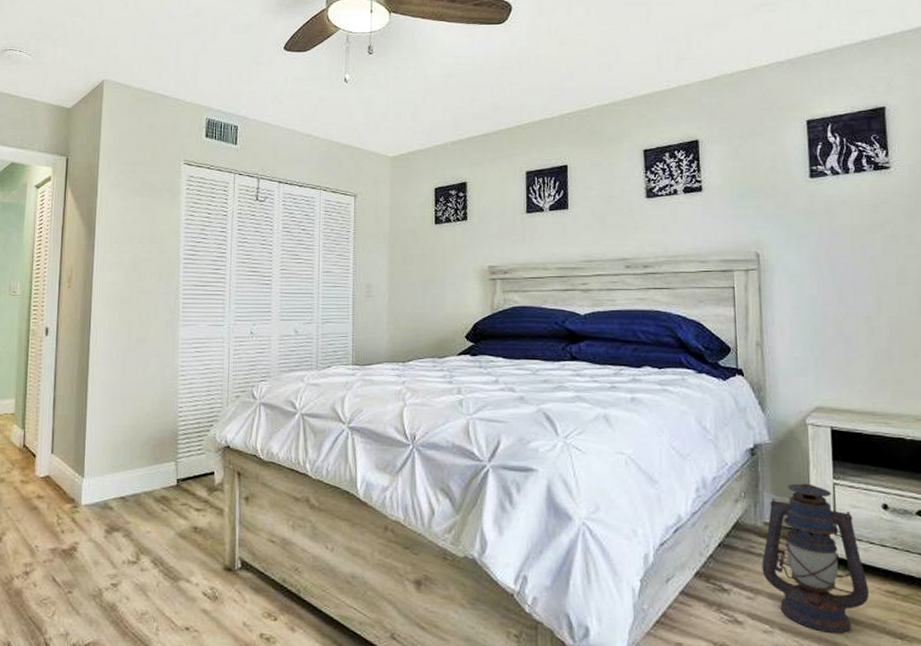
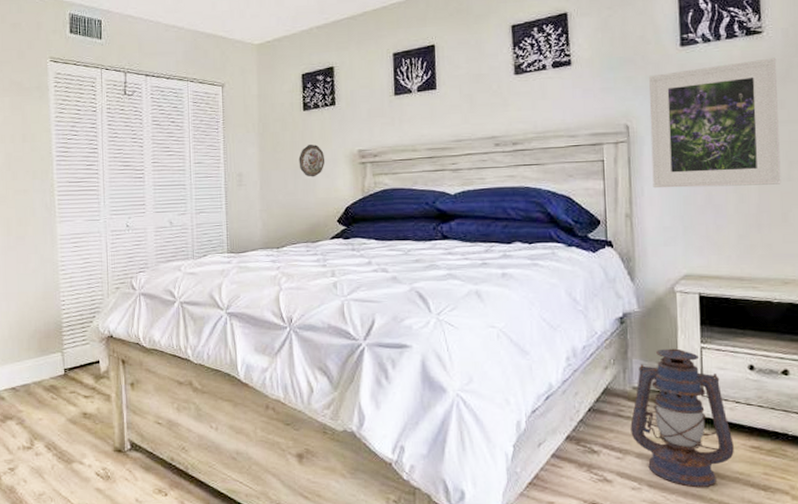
decorative plate: none [428,259,455,292] -> present [298,145,325,177]
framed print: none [778,193,912,319] -> present [648,58,781,189]

